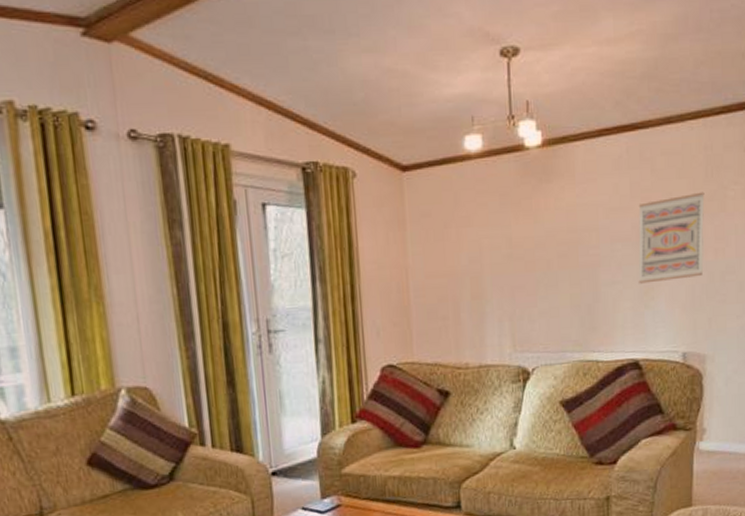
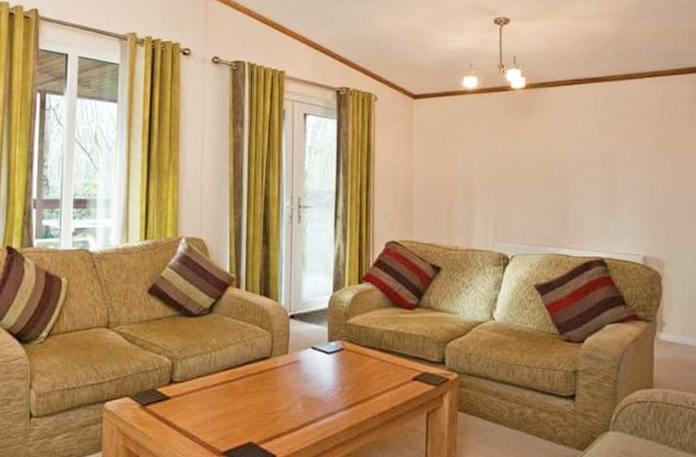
wall art: present [638,192,705,284] -> none [604,131,661,198]

